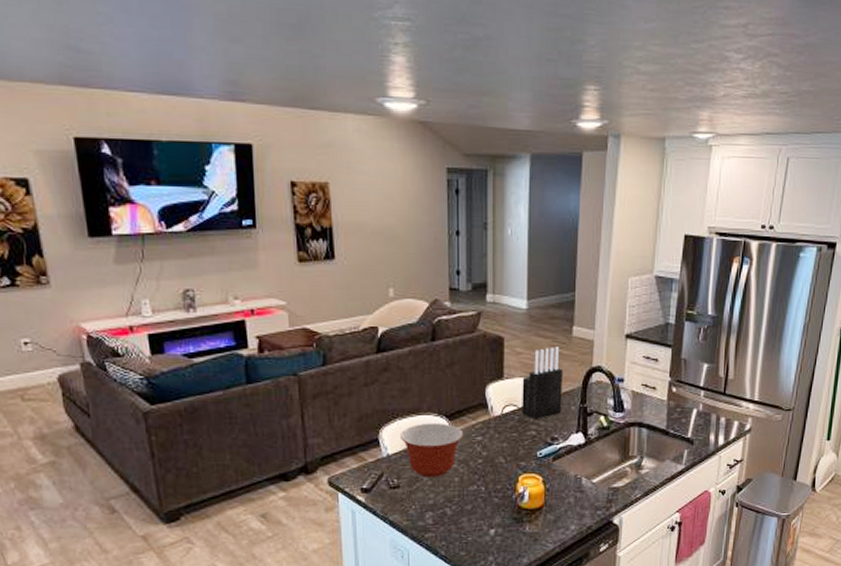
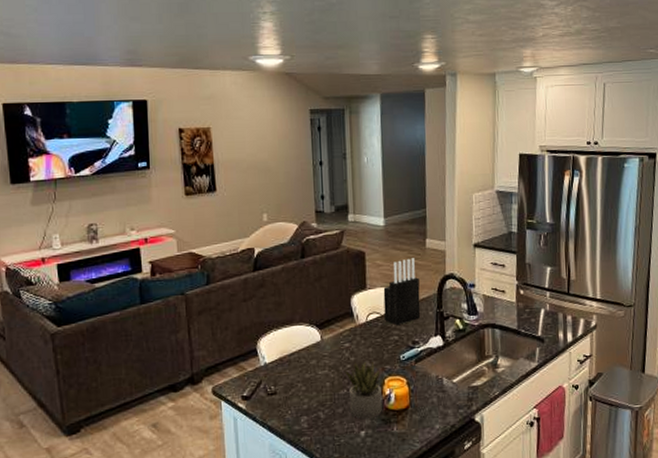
mixing bowl: present [399,422,464,477] -> none [275,332,333,383]
succulent plant: none [475,457,516,518] -> present [345,362,382,420]

